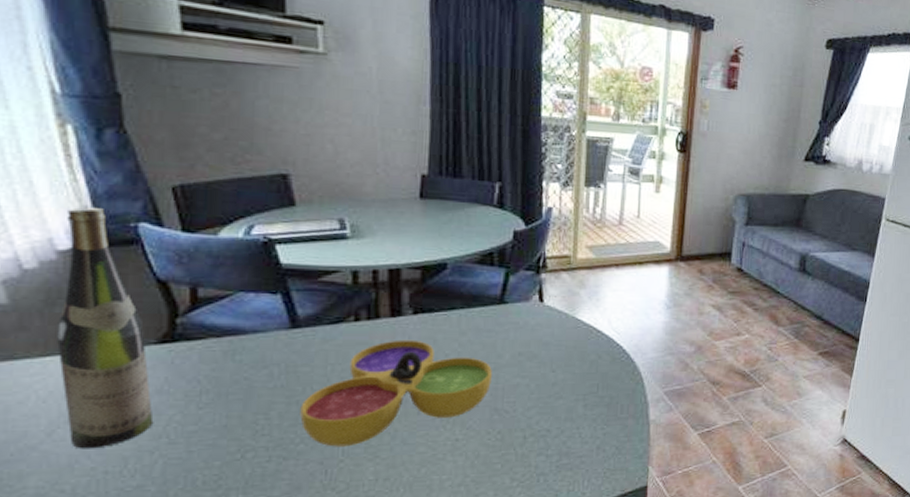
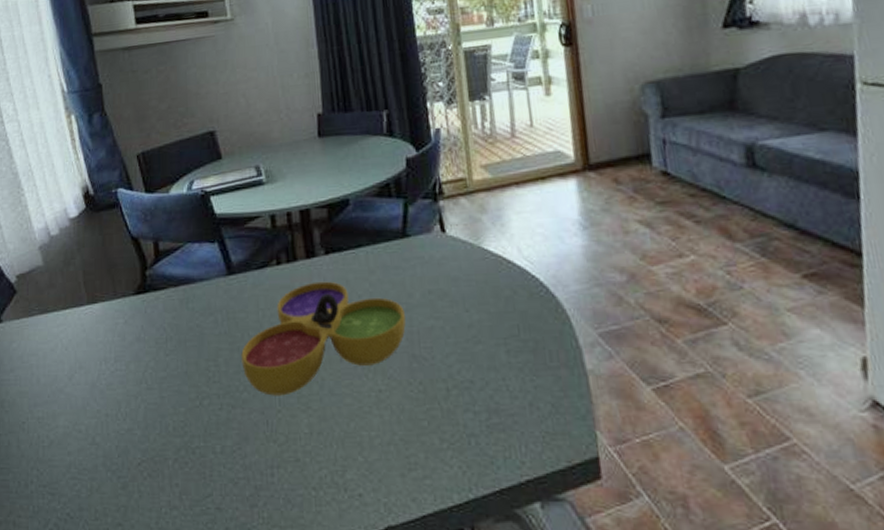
wine bottle: present [57,207,154,449] -> none [72,180,136,393]

